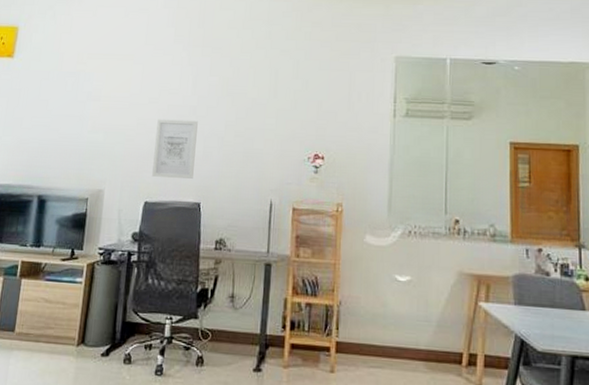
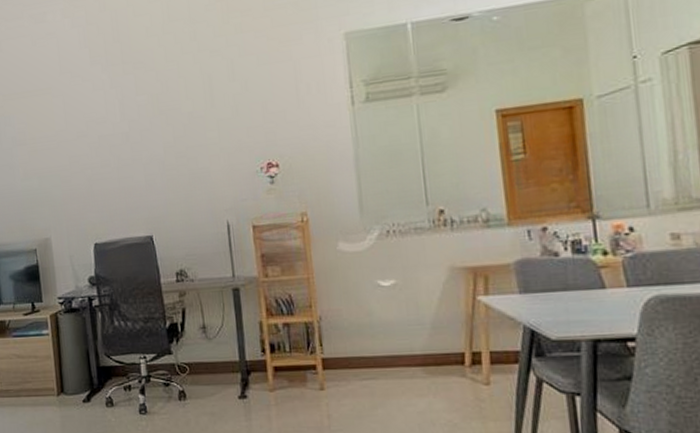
wall art: present [152,119,198,179] -> none [90,148,140,216]

